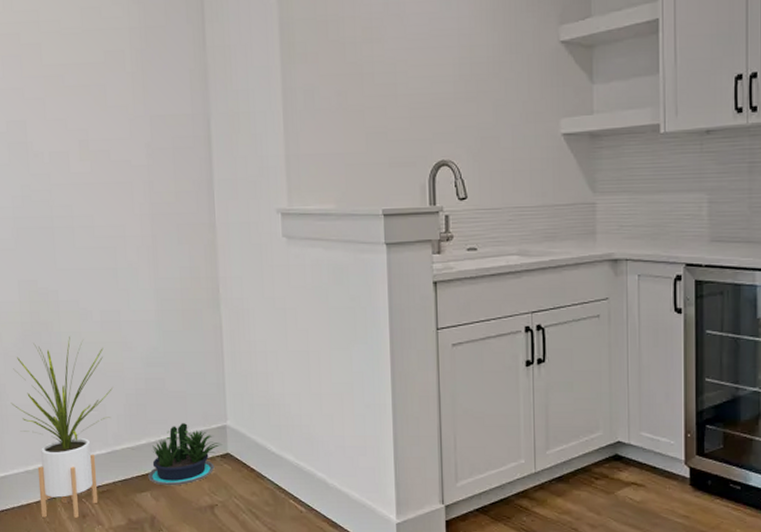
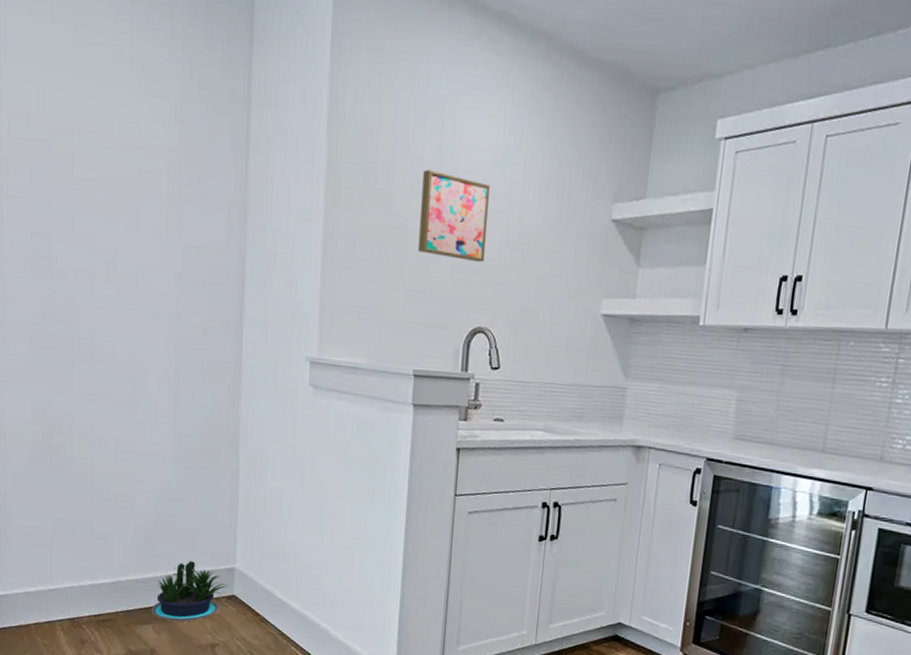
house plant: present [11,337,114,518] -> none [15,462,123,643]
wall art: none [372,16,441,98] -> present [418,169,491,263]

